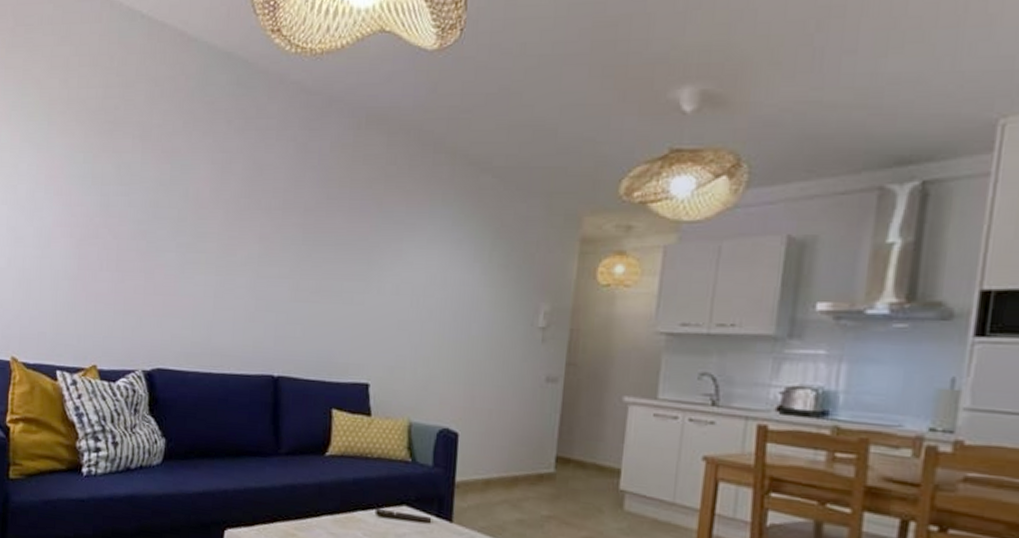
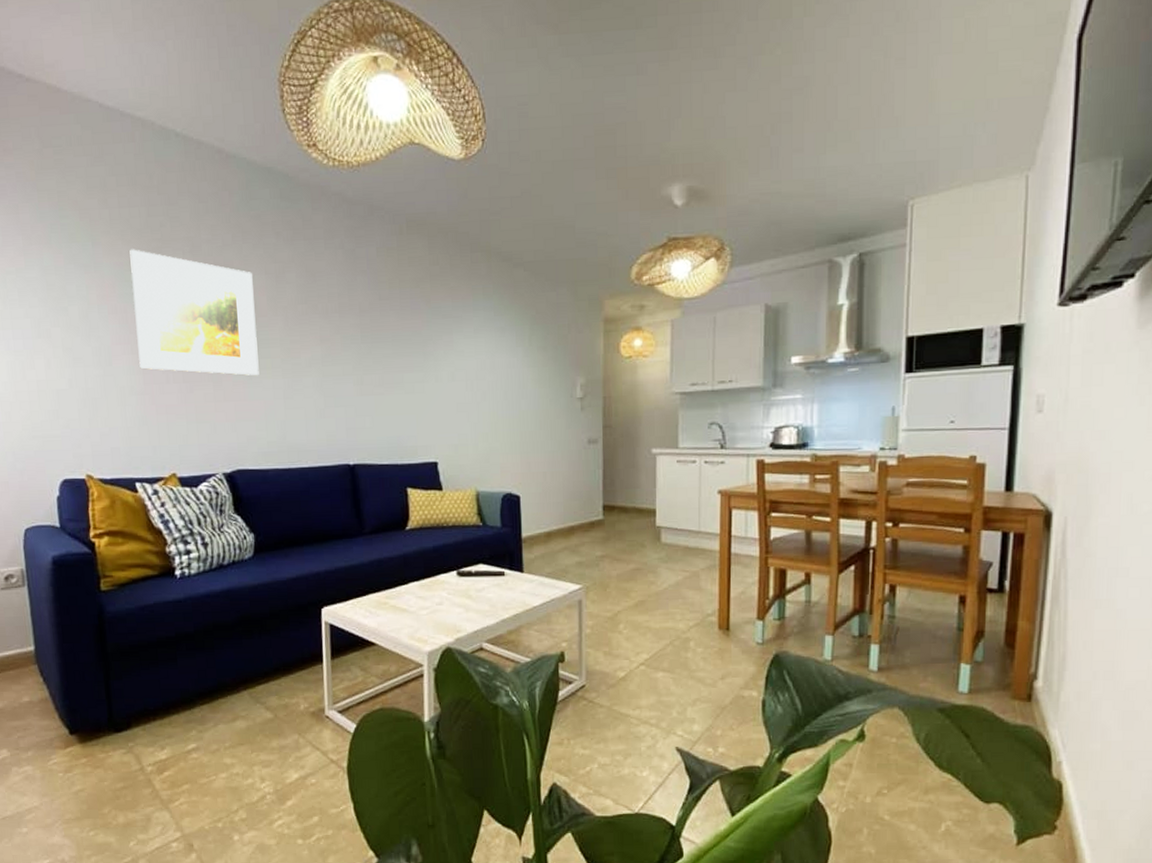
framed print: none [76,130,198,271] -> present [129,249,259,376]

